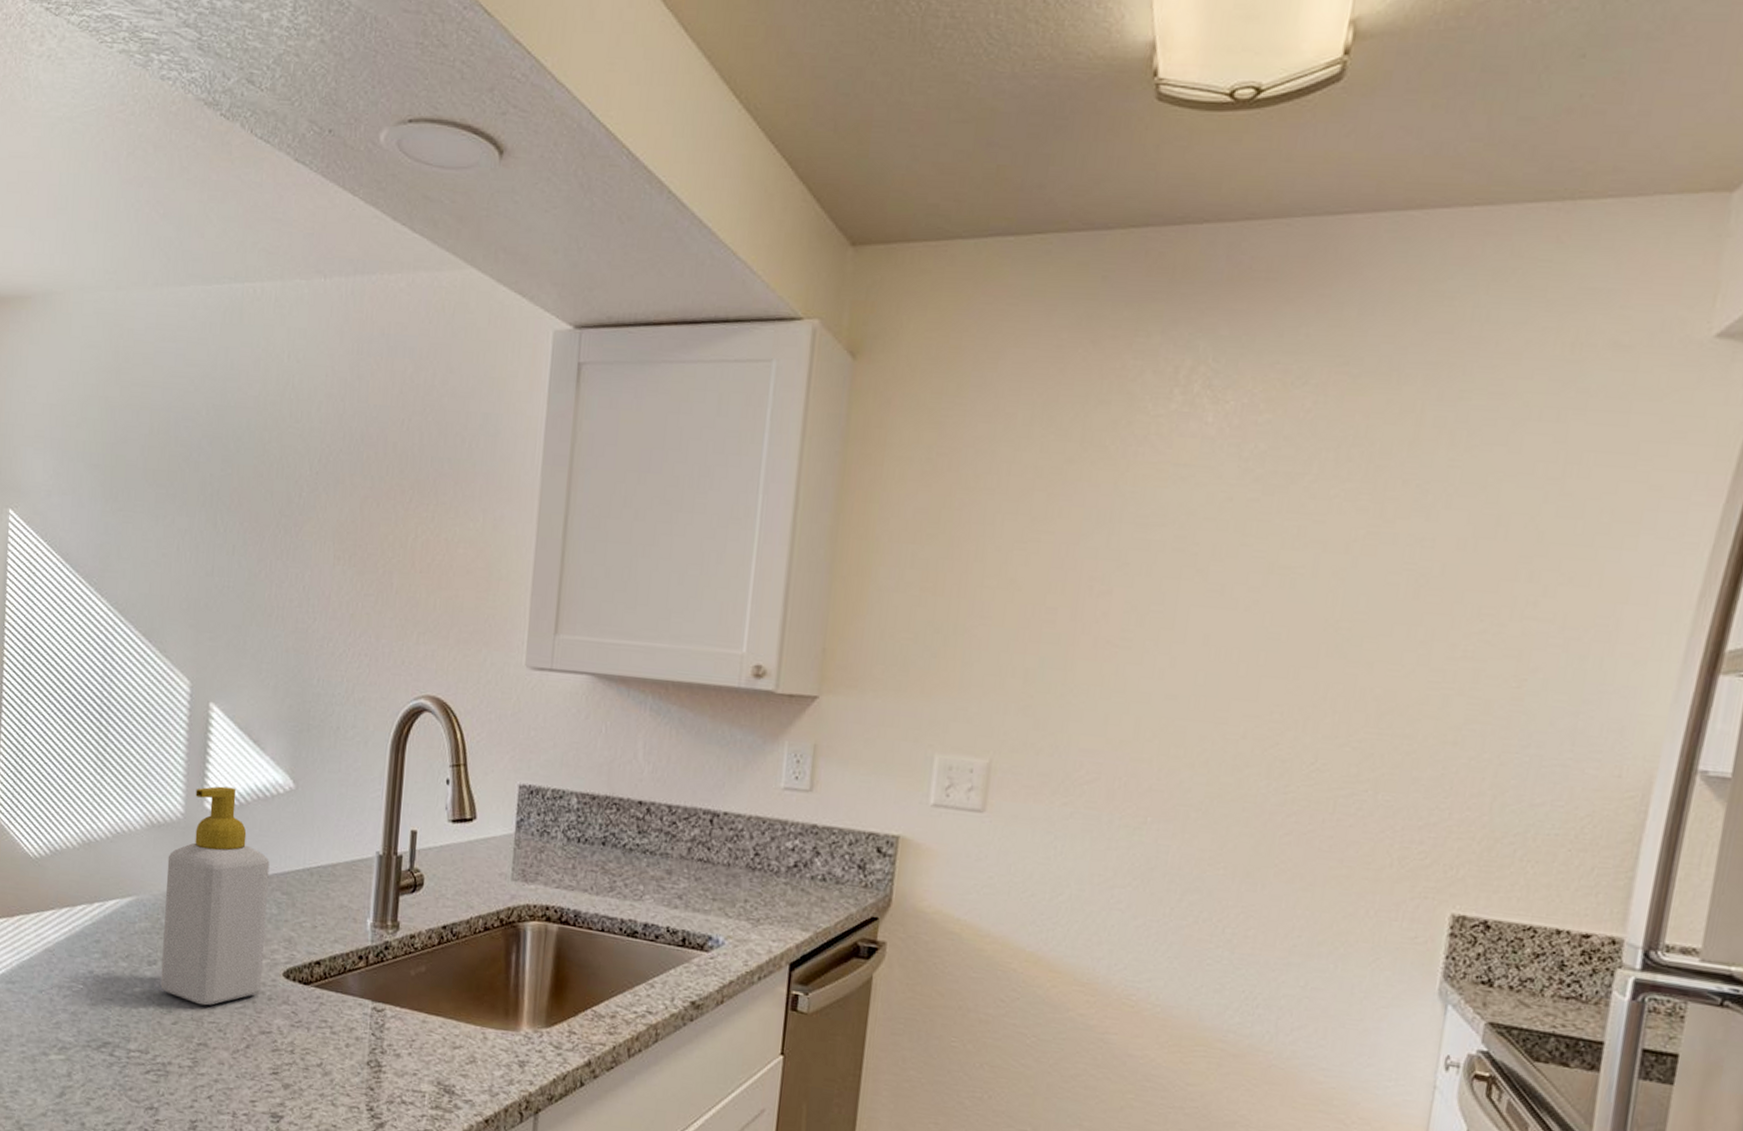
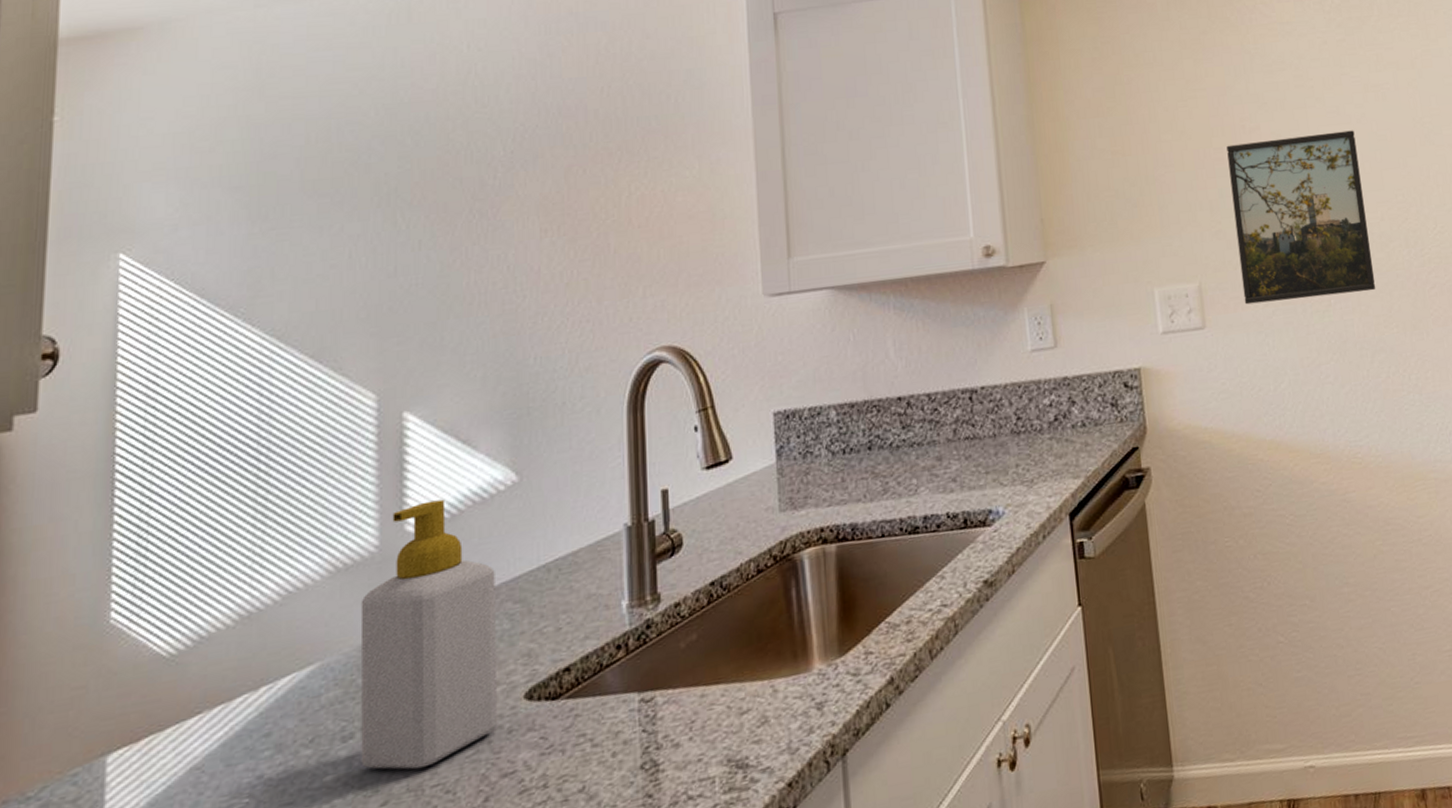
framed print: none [1038,607,1238,819] -> present [1226,130,1376,305]

